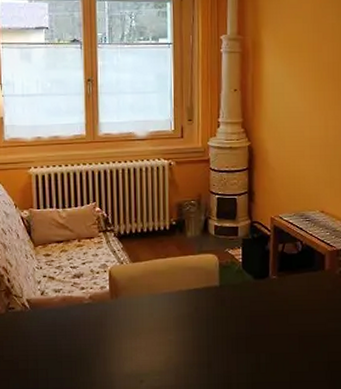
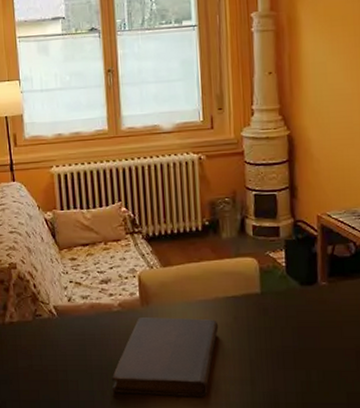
notebook: none [80,308,181,381] -> present [111,317,219,398]

